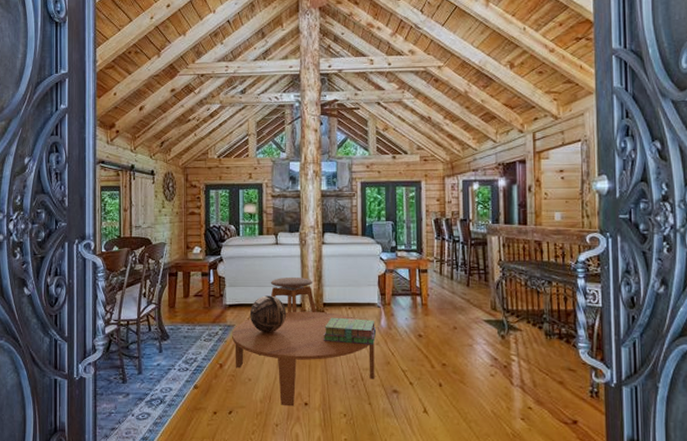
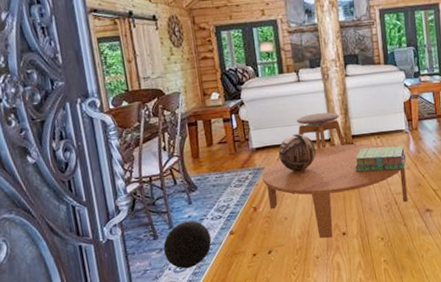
ball: none [129,369,175,417] -> present [163,221,211,269]

